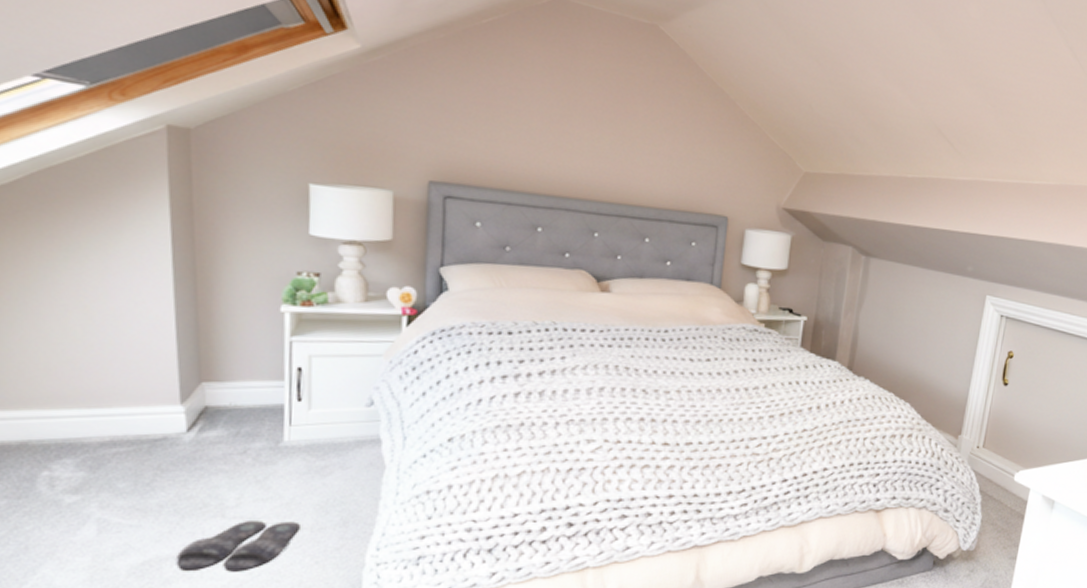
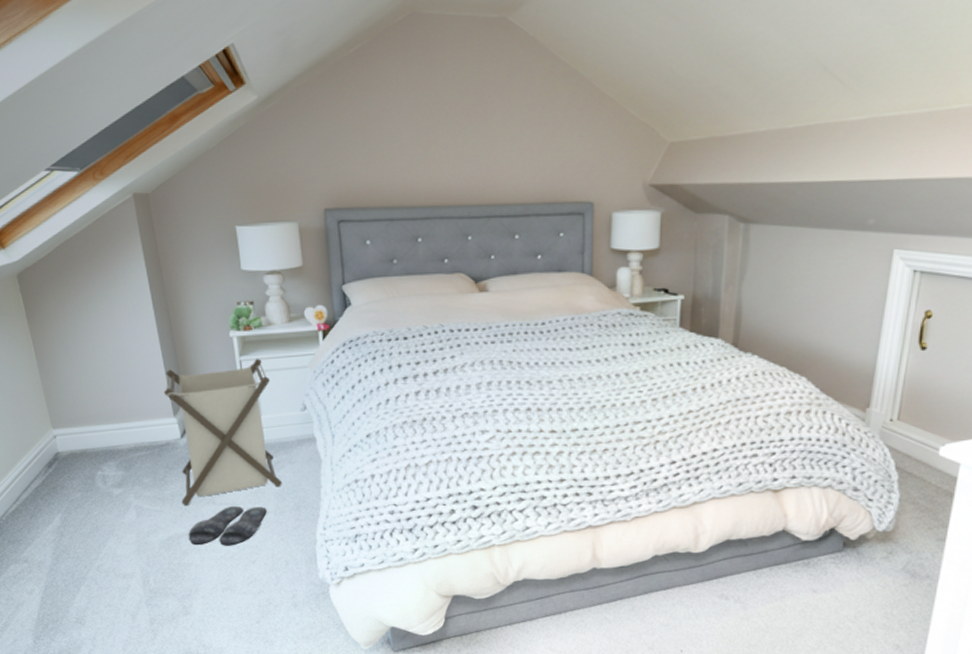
laundry basket: none [170,340,329,519] -> present [164,358,282,505]

